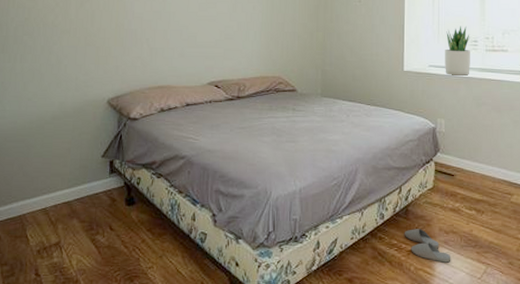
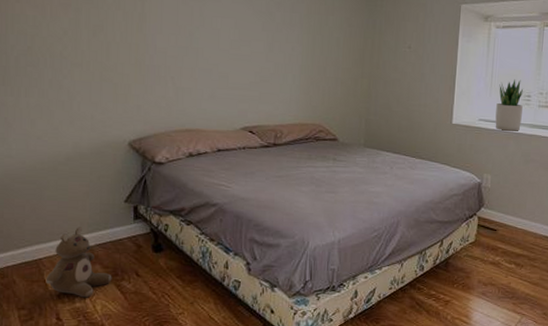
stuffed bear: none [27,182,88,253] -> present [46,227,112,298]
slippers: present [404,229,451,263] -> none [443,280,488,313]

